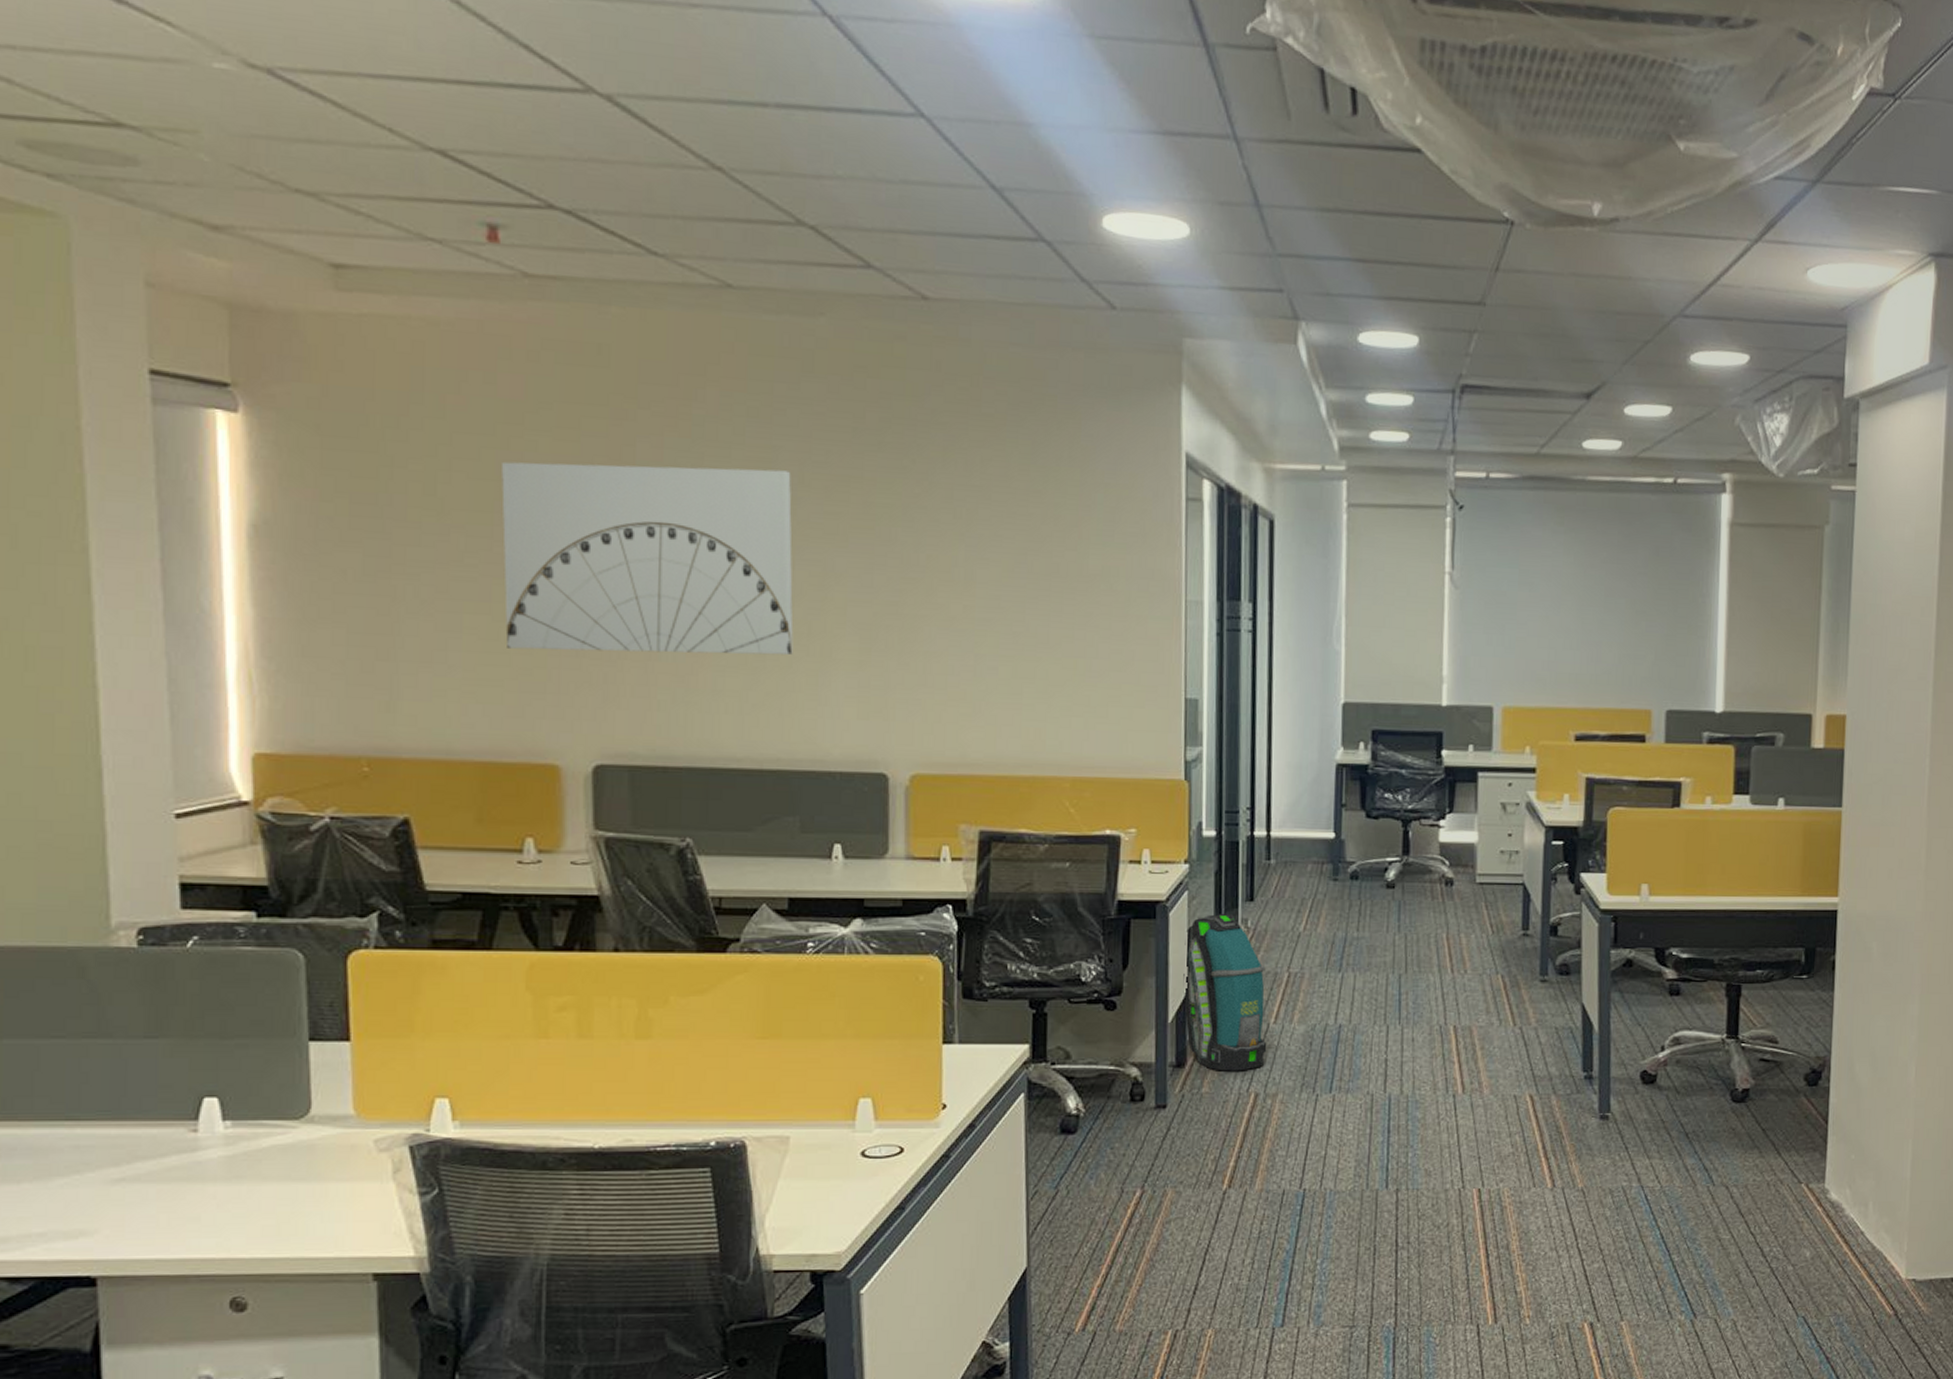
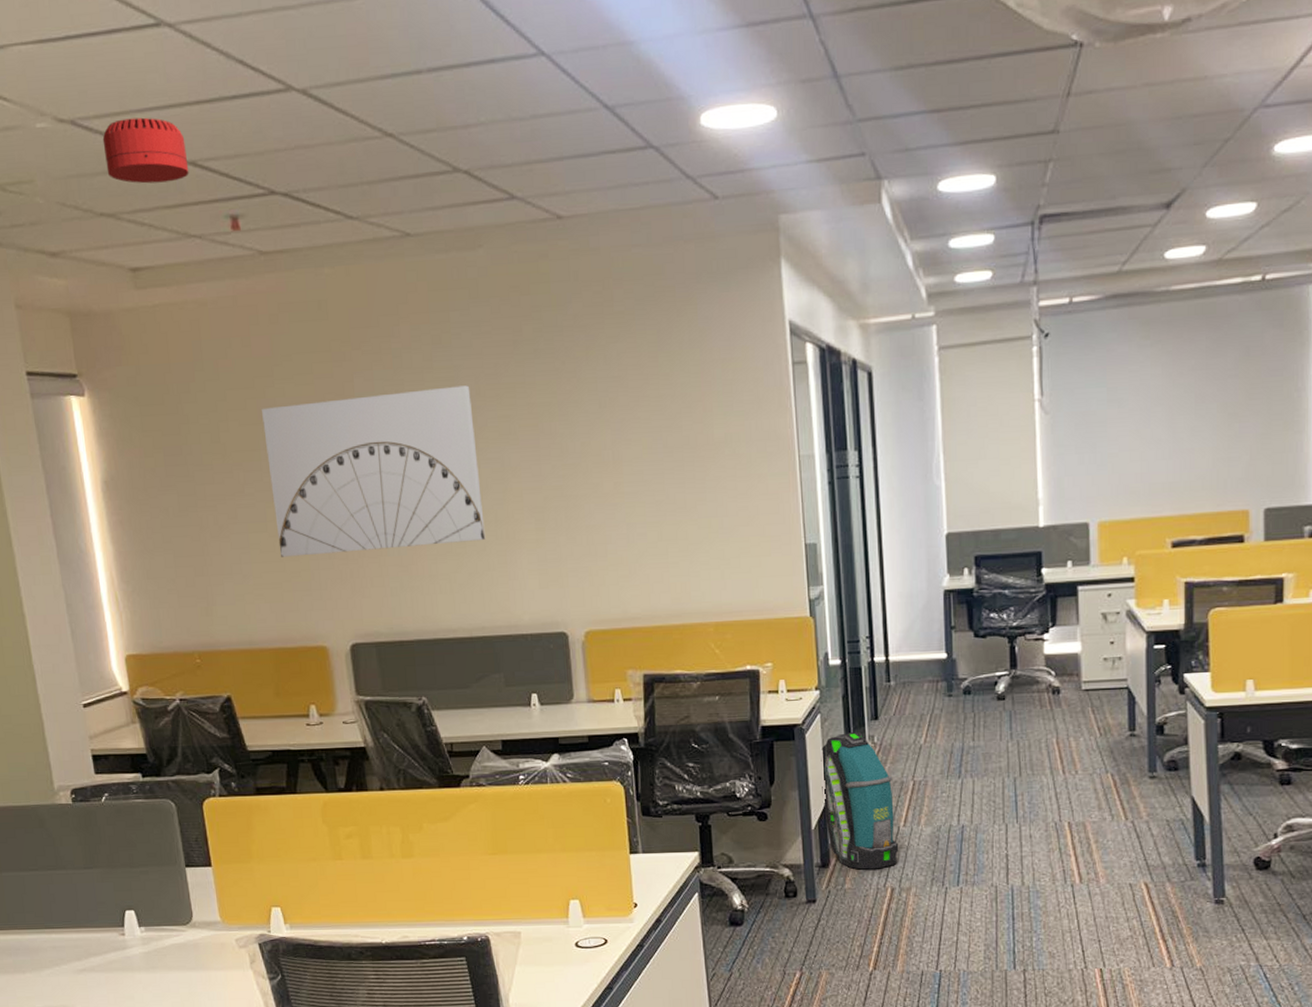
smoke detector: none [312,81,435,169] -> present [102,117,189,184]

